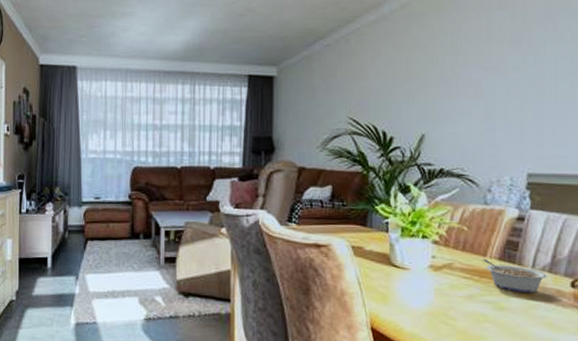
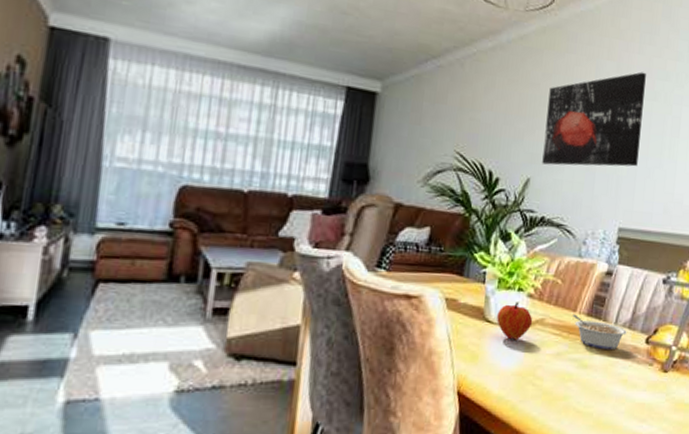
fruit: none [403,248,440,283] -> present [496,302,533,340]
wall art: none [436,15,546,120] -> present [542,72,646,167]

